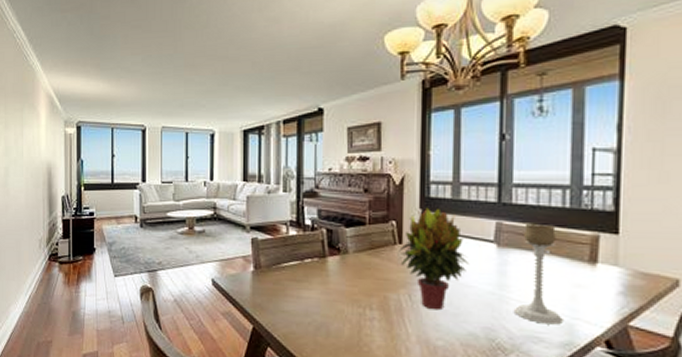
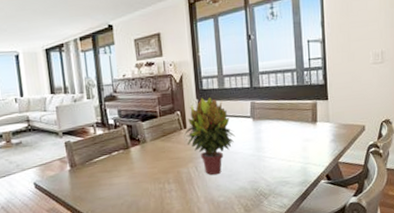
candle holder: present [513,223,563,325] -> none [268,99,300,172]

